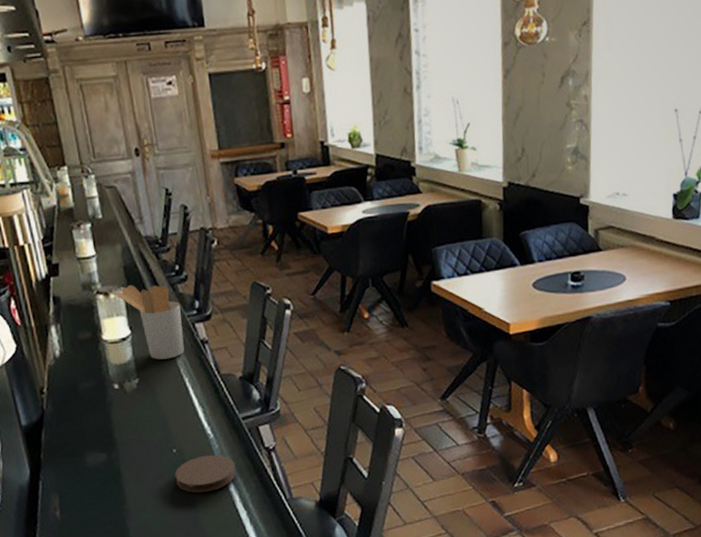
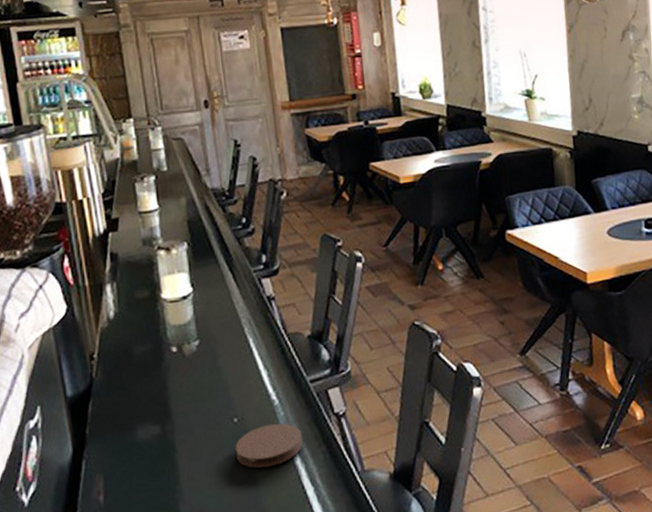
utensil holder: present [115,285,185,360] -> none [177,239,249,319]

